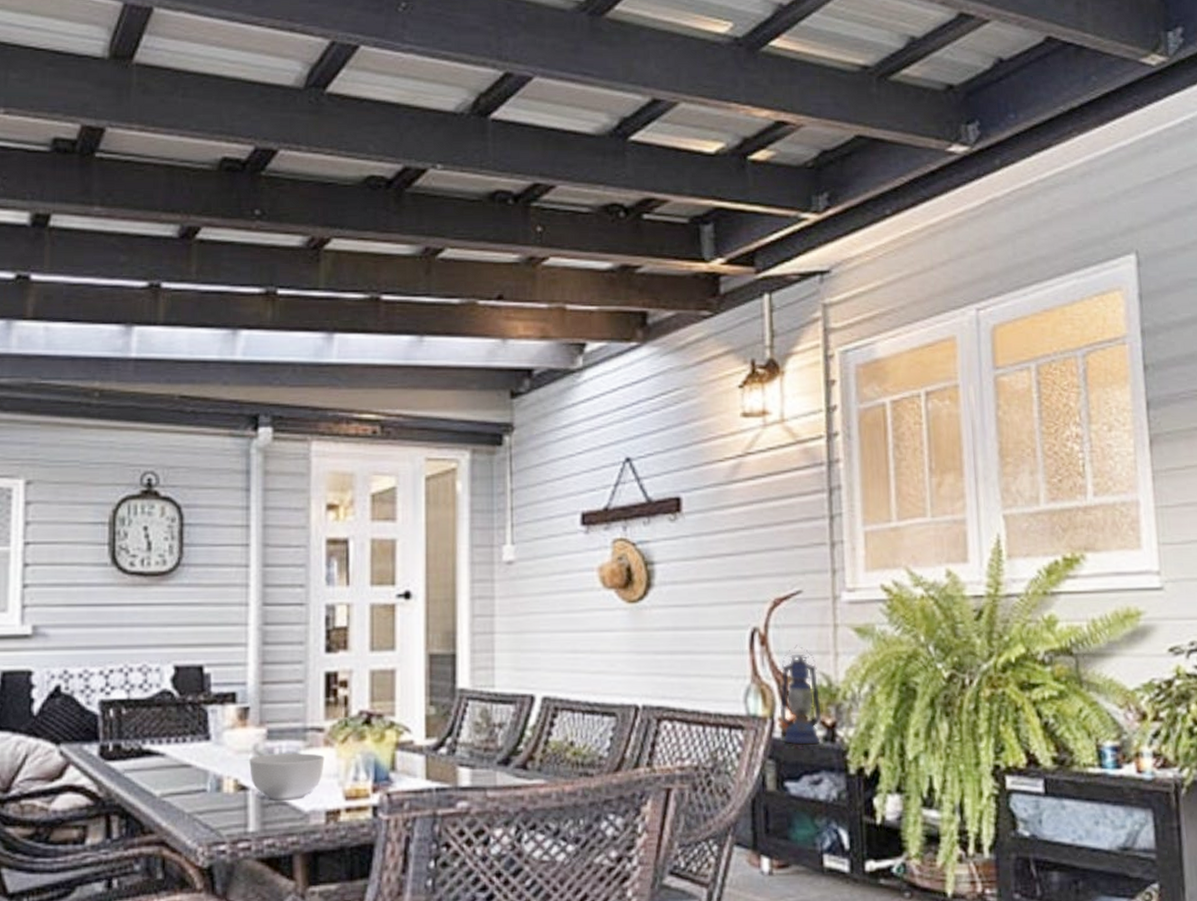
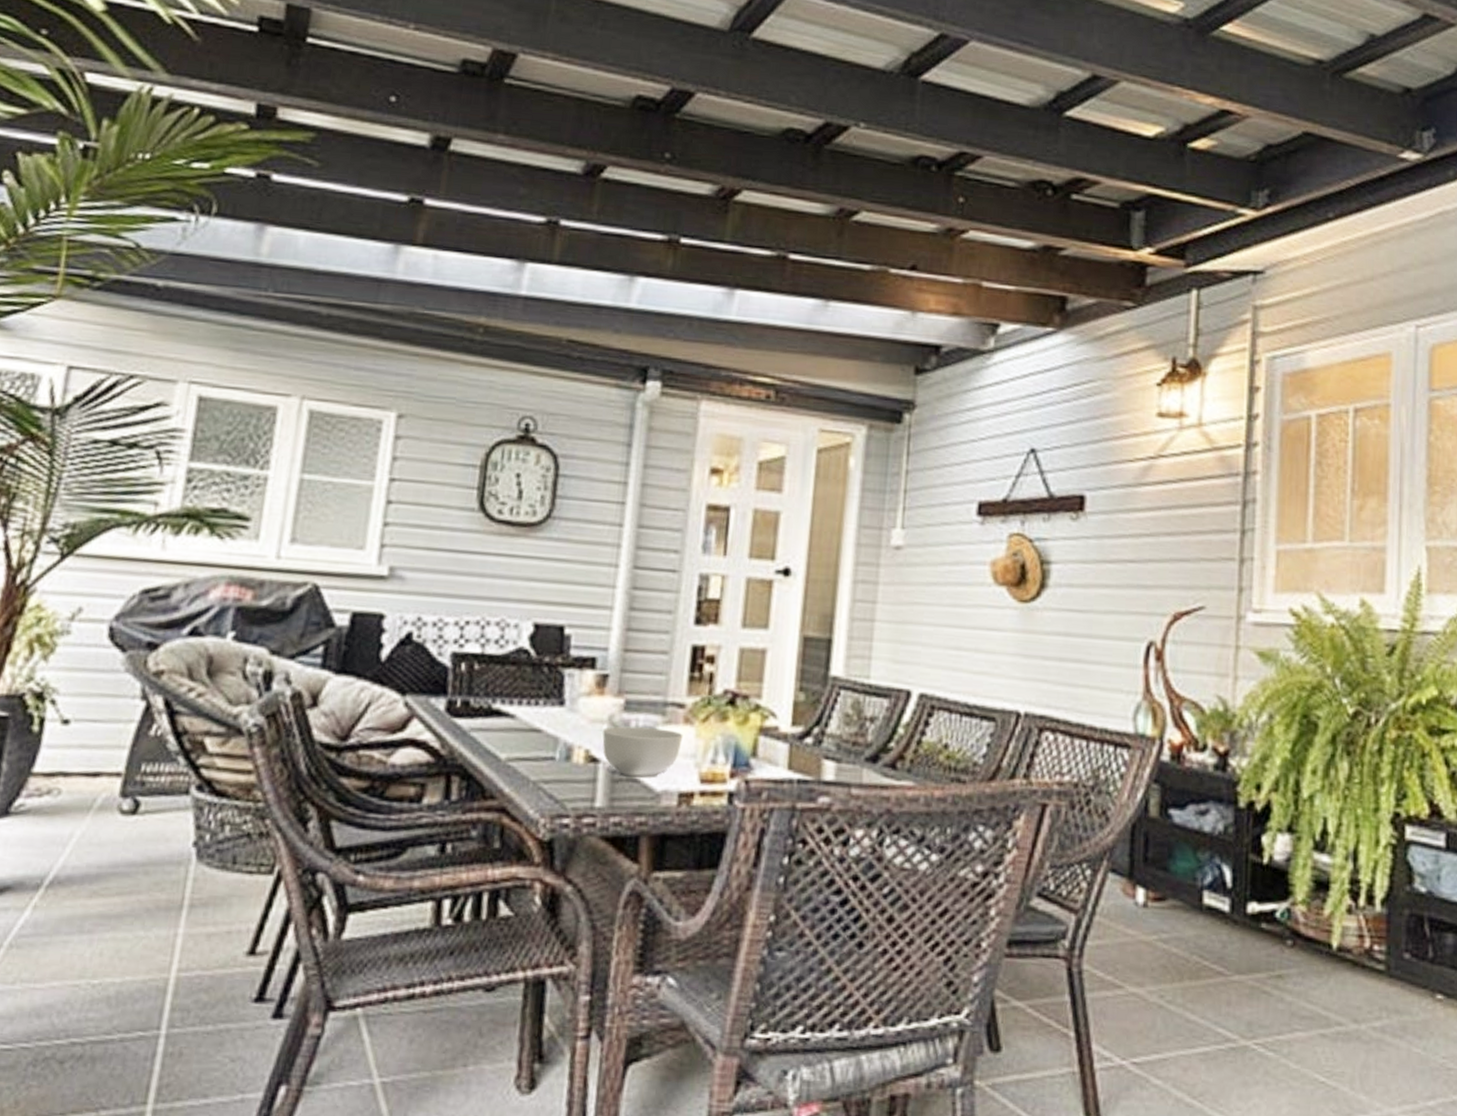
lantern: present [779,645,822,745] -> none [1169,664,1215,772]

